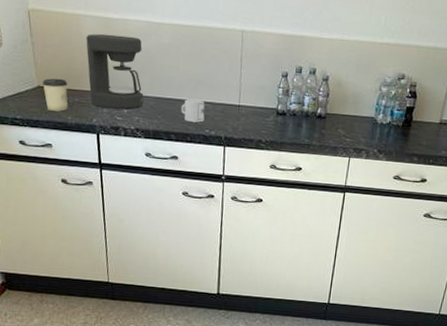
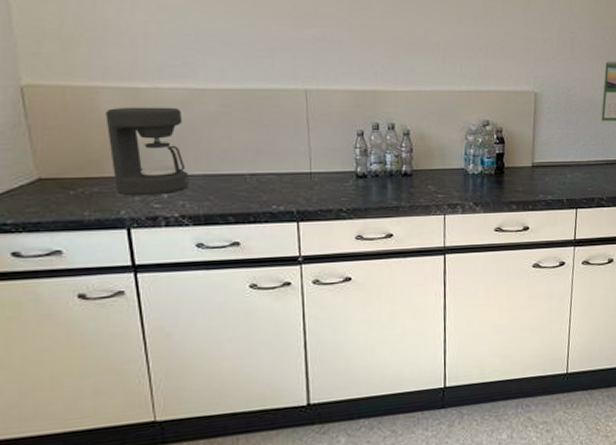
cup: present [43,78,68,112] -> none [45,165,84,208]
cup: present [181,98,205,123] -> none [238,171,270,200]

